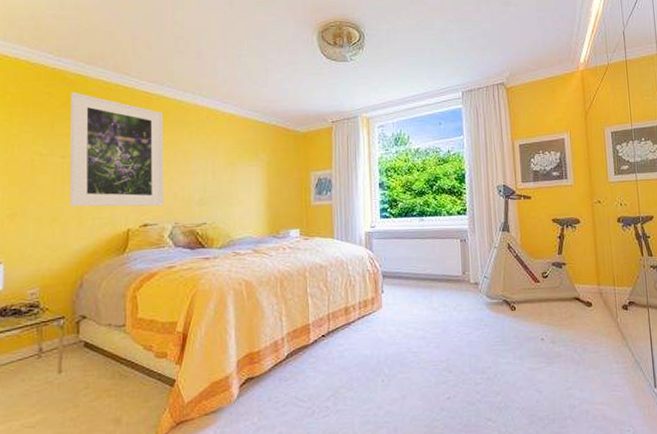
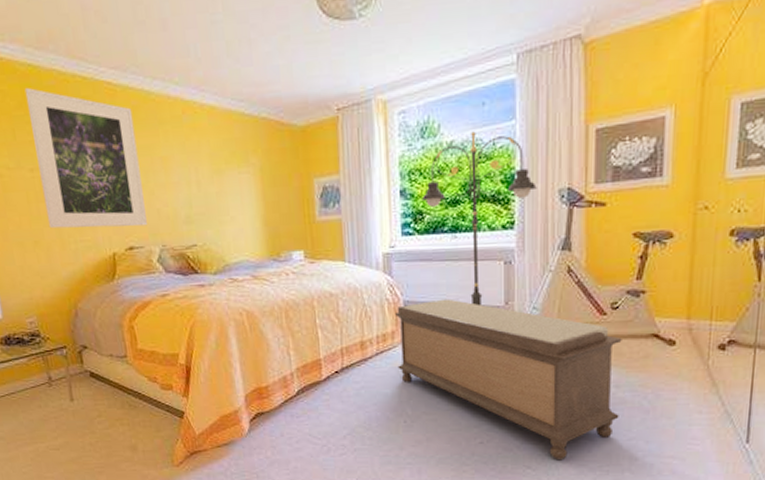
bench: none [375,269,558,412] -> present [395,298,622,461]
floor lamp: none [395,142,481,276] -> present [421,131,537,306]

